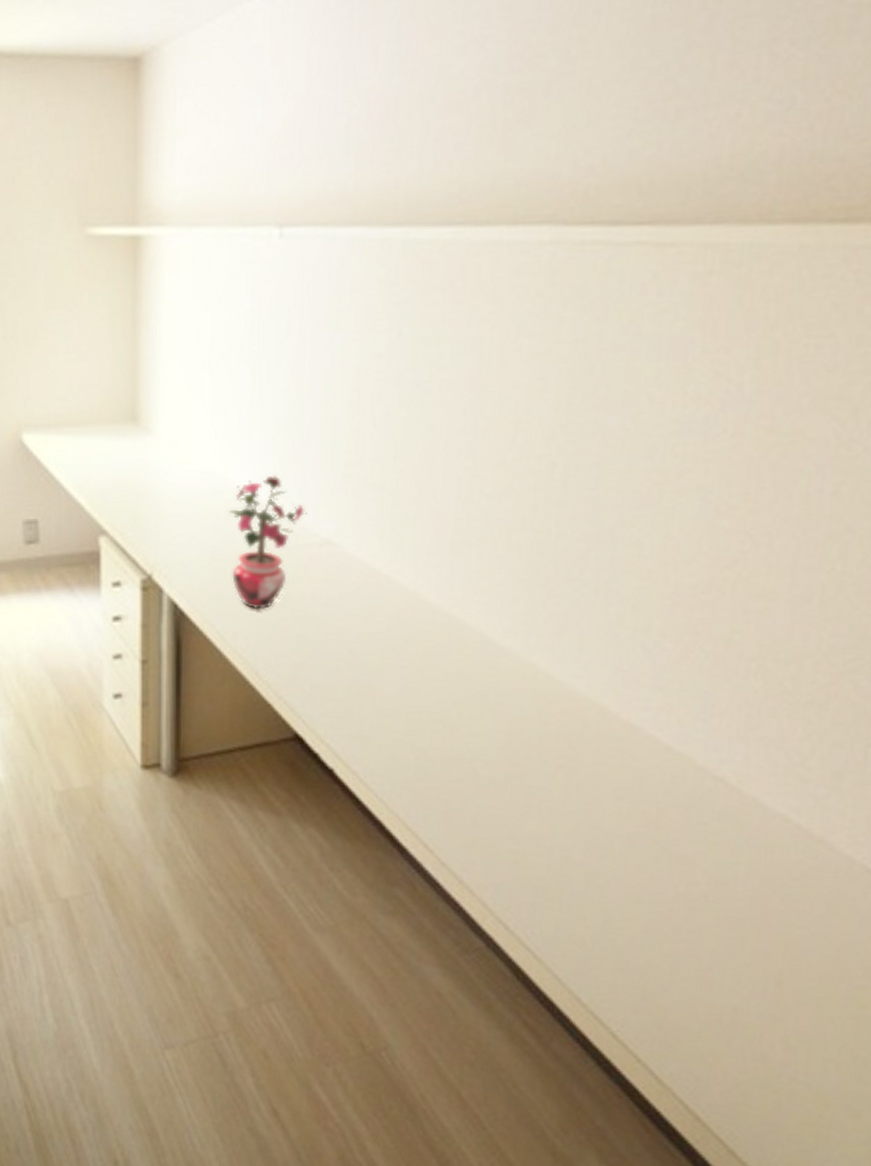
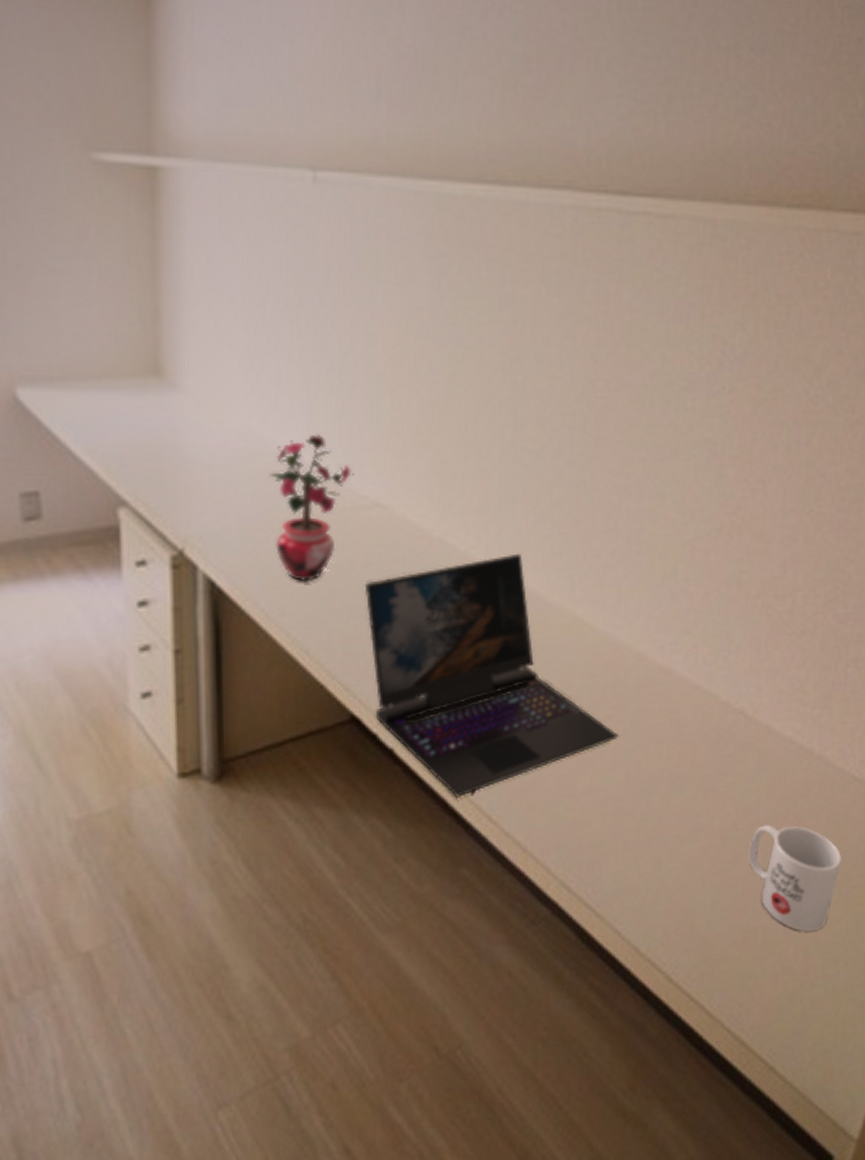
laptop: none [312,596,572,822] -> present [364,553,619,797]
mug: none [719,901,843,1024] -> present [748,824,842,932]

